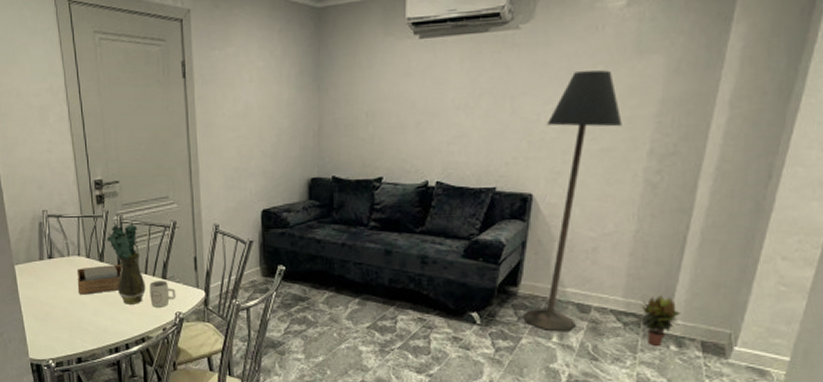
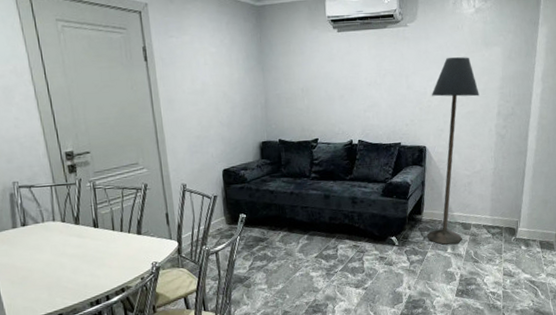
napkin holder: present [76,265,123,295] -> none [52,226,98,257]
vase: present [107,221,146,304] -> none [81,187,122,261]
mug: present [149,280,176,307] -> none [125,235,152,260]
potted plant: present [639,295,682,346] -> none [501,212,526,248]

